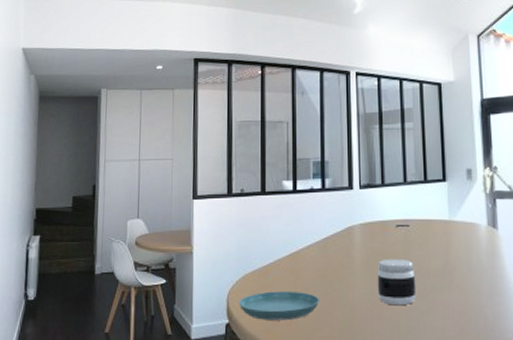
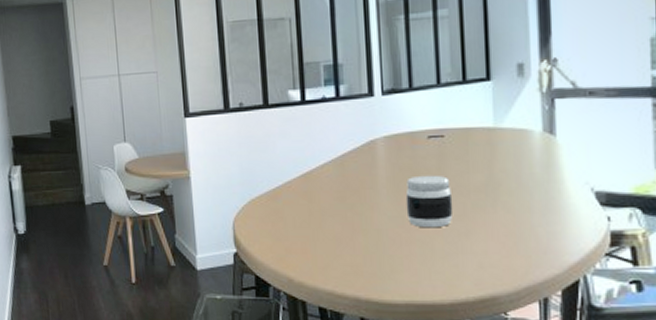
saucer: present [239,291,319,321] -> none [247,216,338,248]

